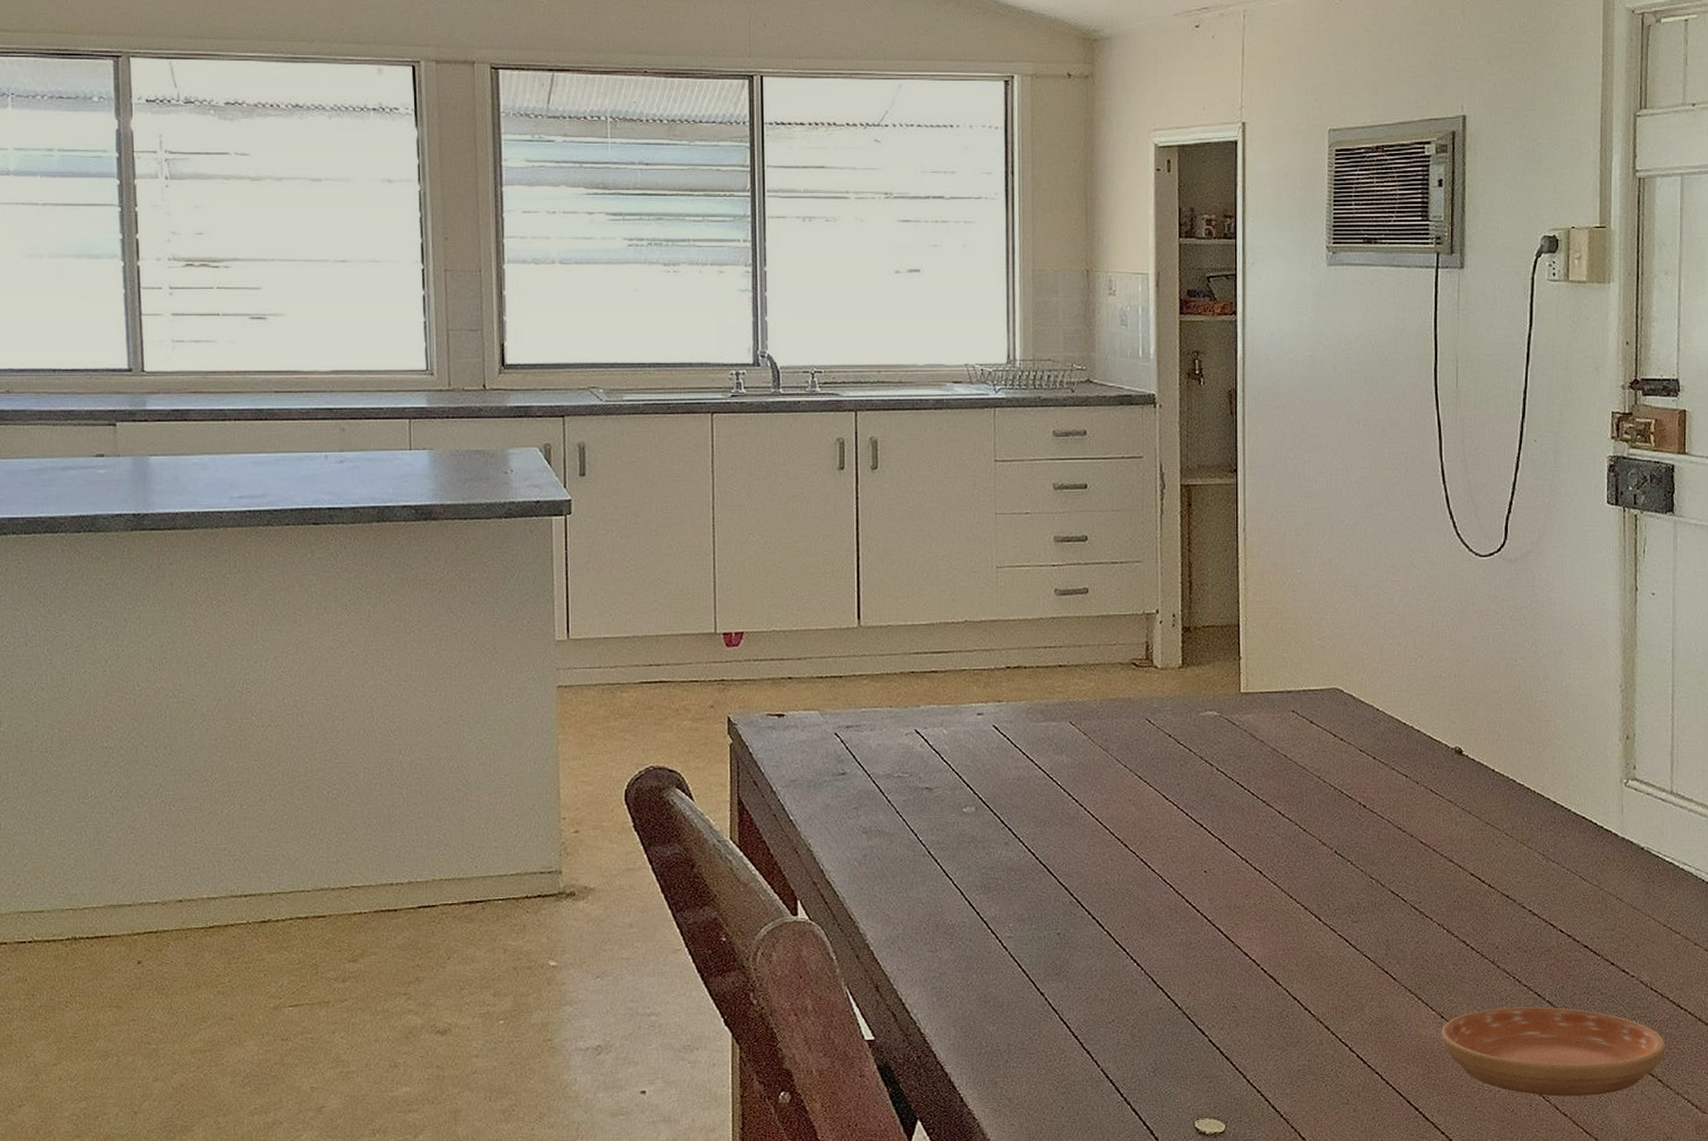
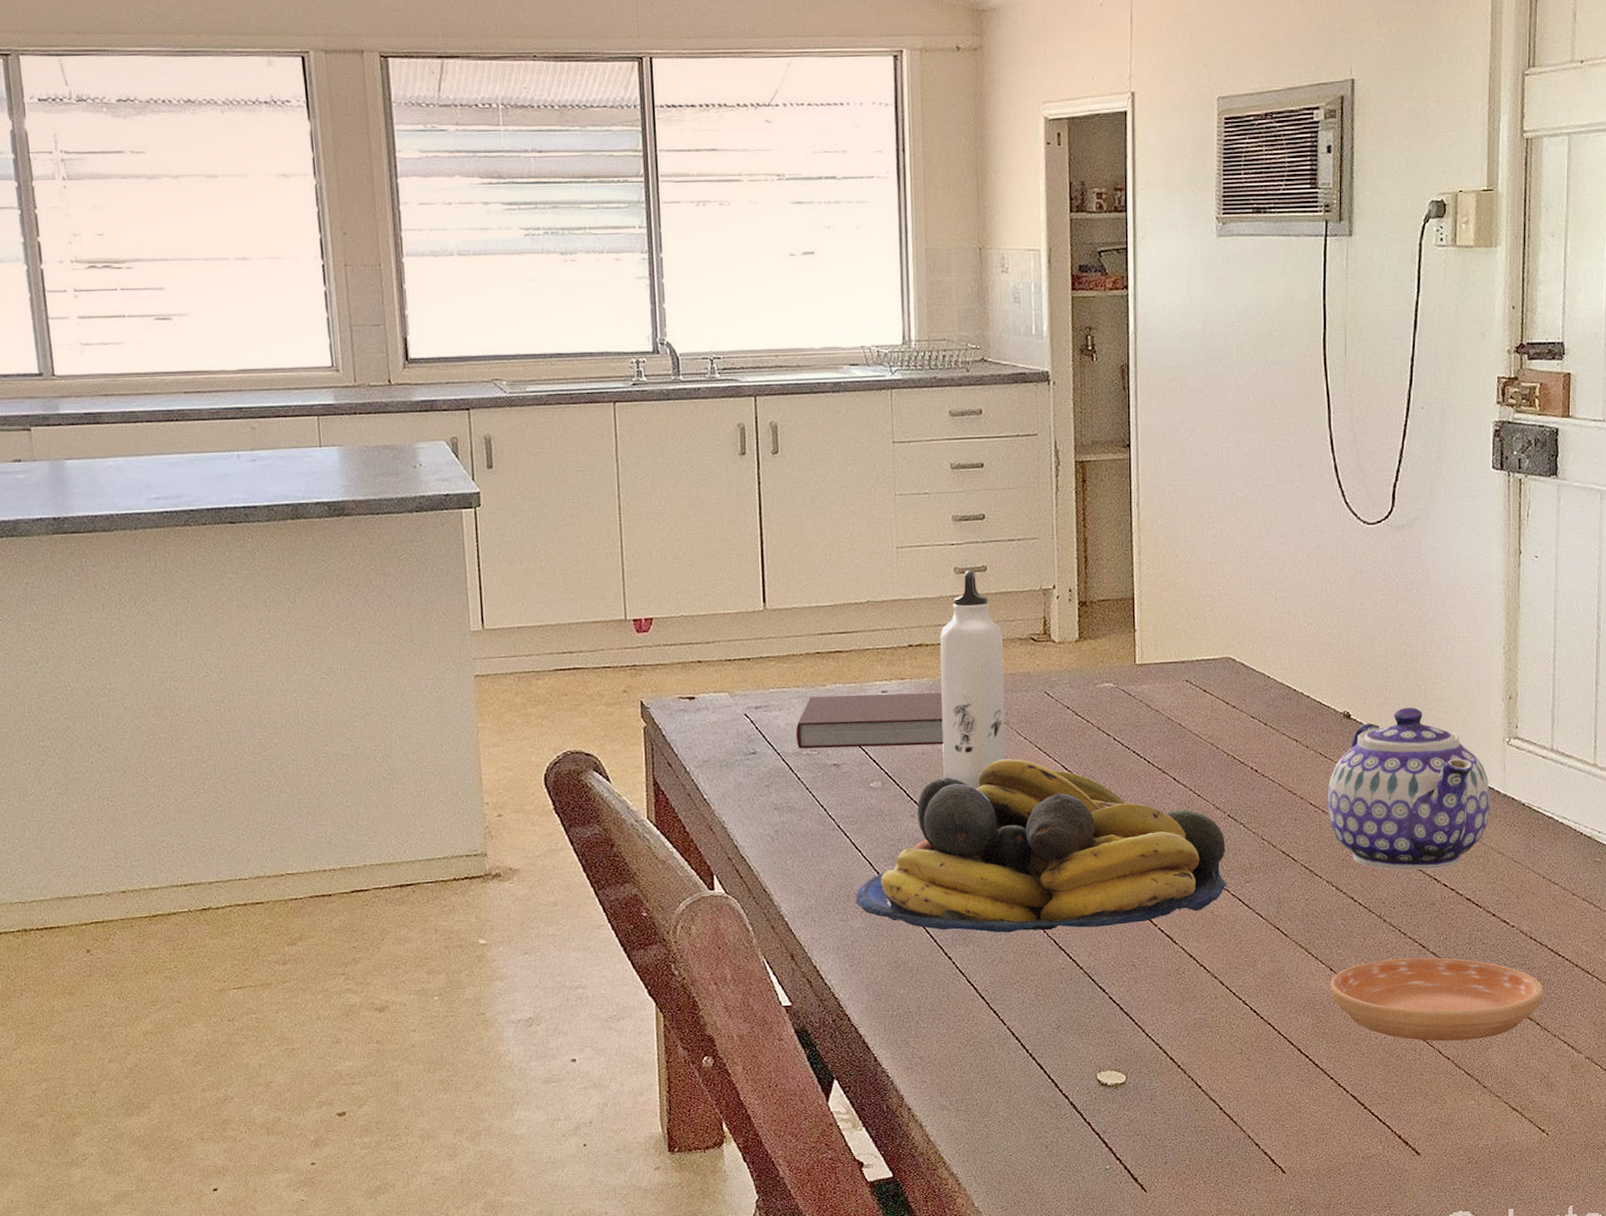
notebook: none [887,716,1040,771] -> present [796,692,944,749]
fruit bowl: none [944,787,1335,969] -> present [855,759,1228,933]
water bottle: none [1038,592,1105,818] -> present [940,570,1006,790]
teapot: none [1438,744,1608,915] -> present [1327,707,1491,871]

